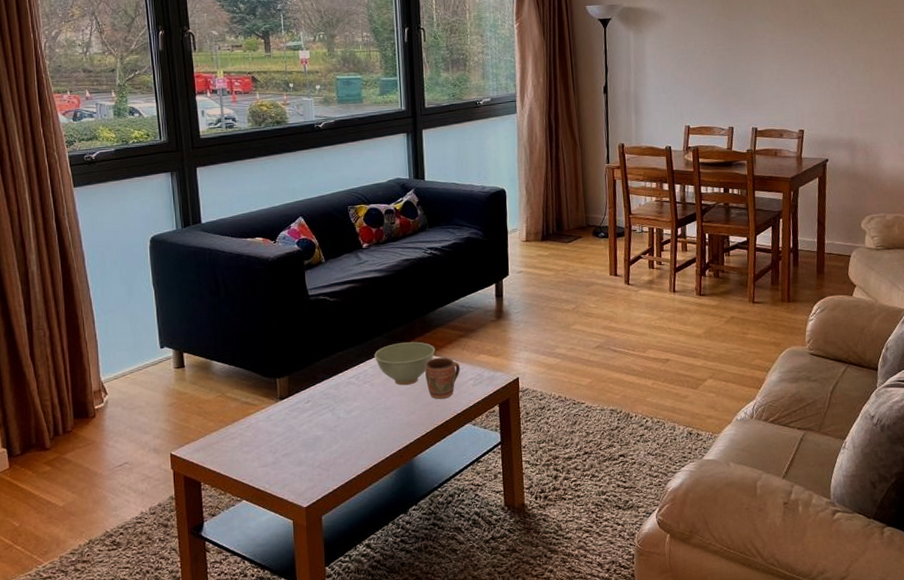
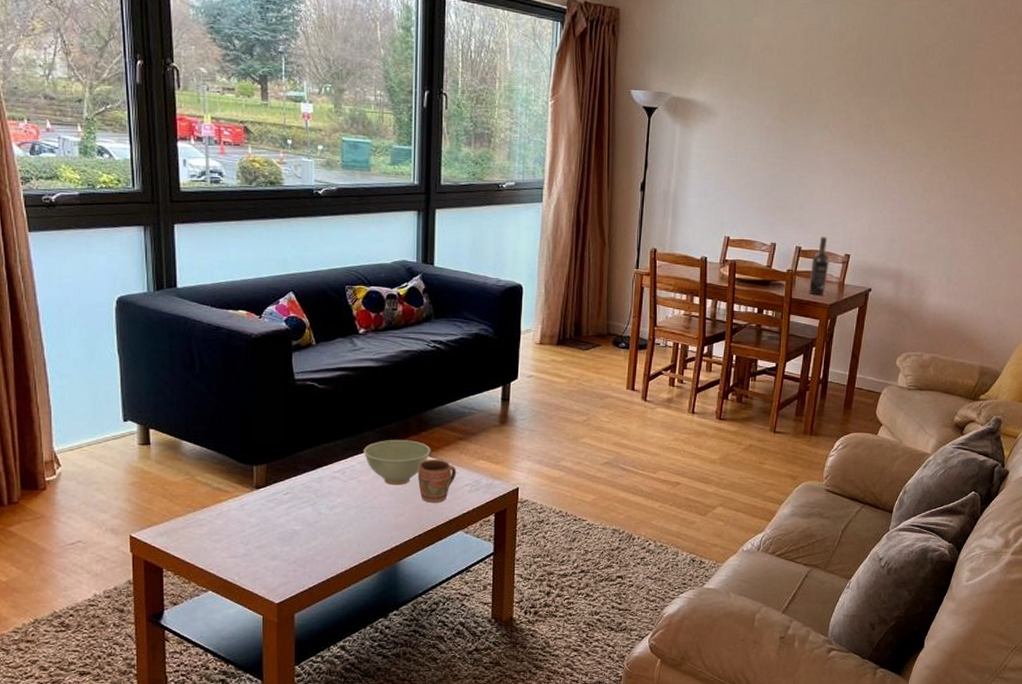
wine bottle: none [768,116,786,171] -> present [809,236,829,296]

